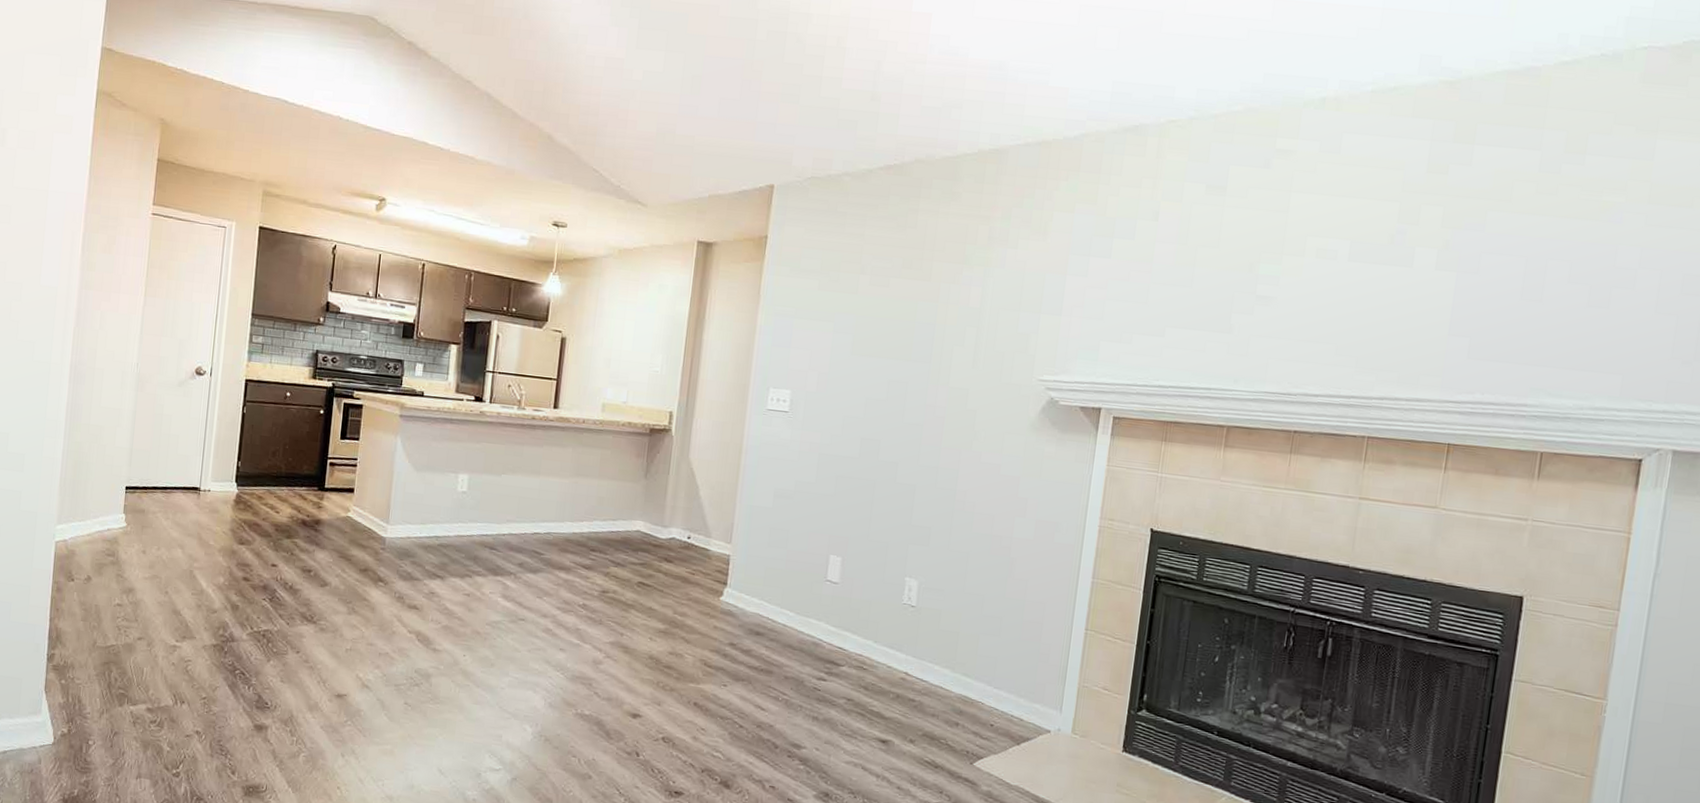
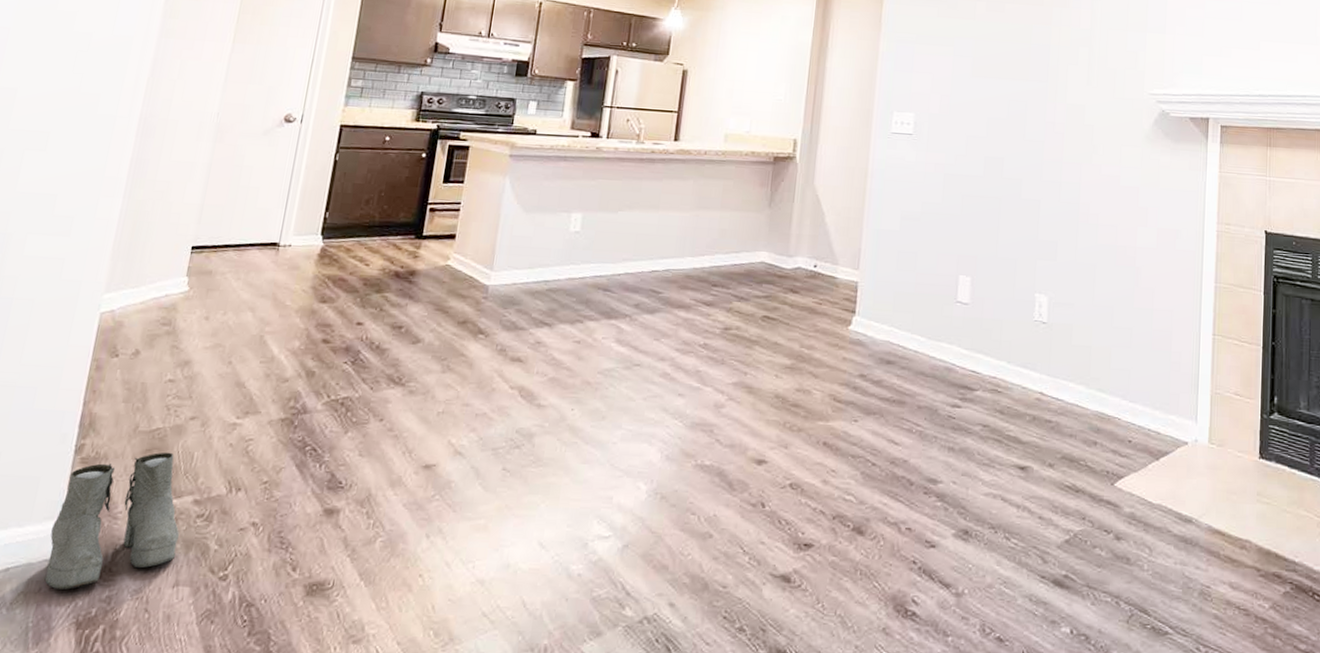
boots: none [35,665,138,773] -> present [44,452,180,591]

